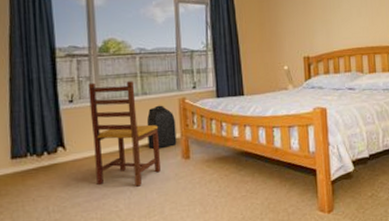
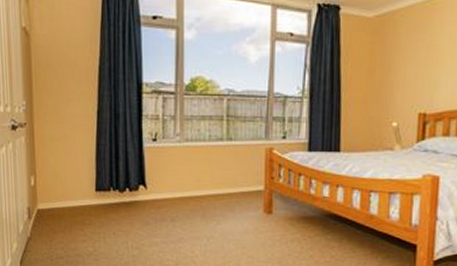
chair: present [88,81,161,187] -> none [173,122,242,235]
backpack: present [146,105,177,149] -> none [229,153,260,200]

